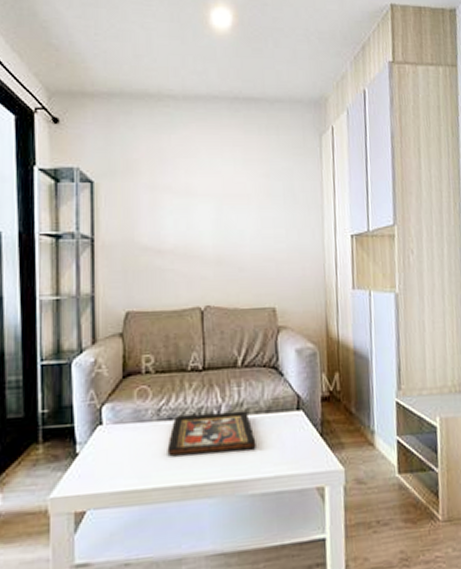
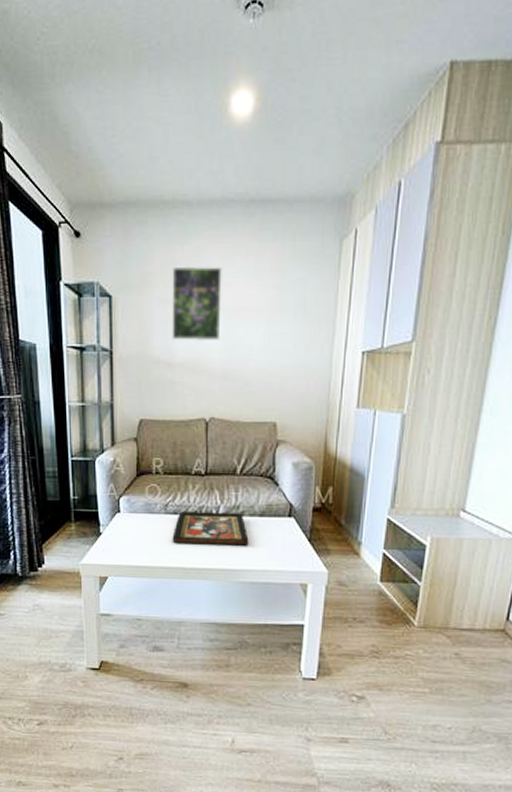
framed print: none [159,154,212,227] -> present [172,266,222,342]

